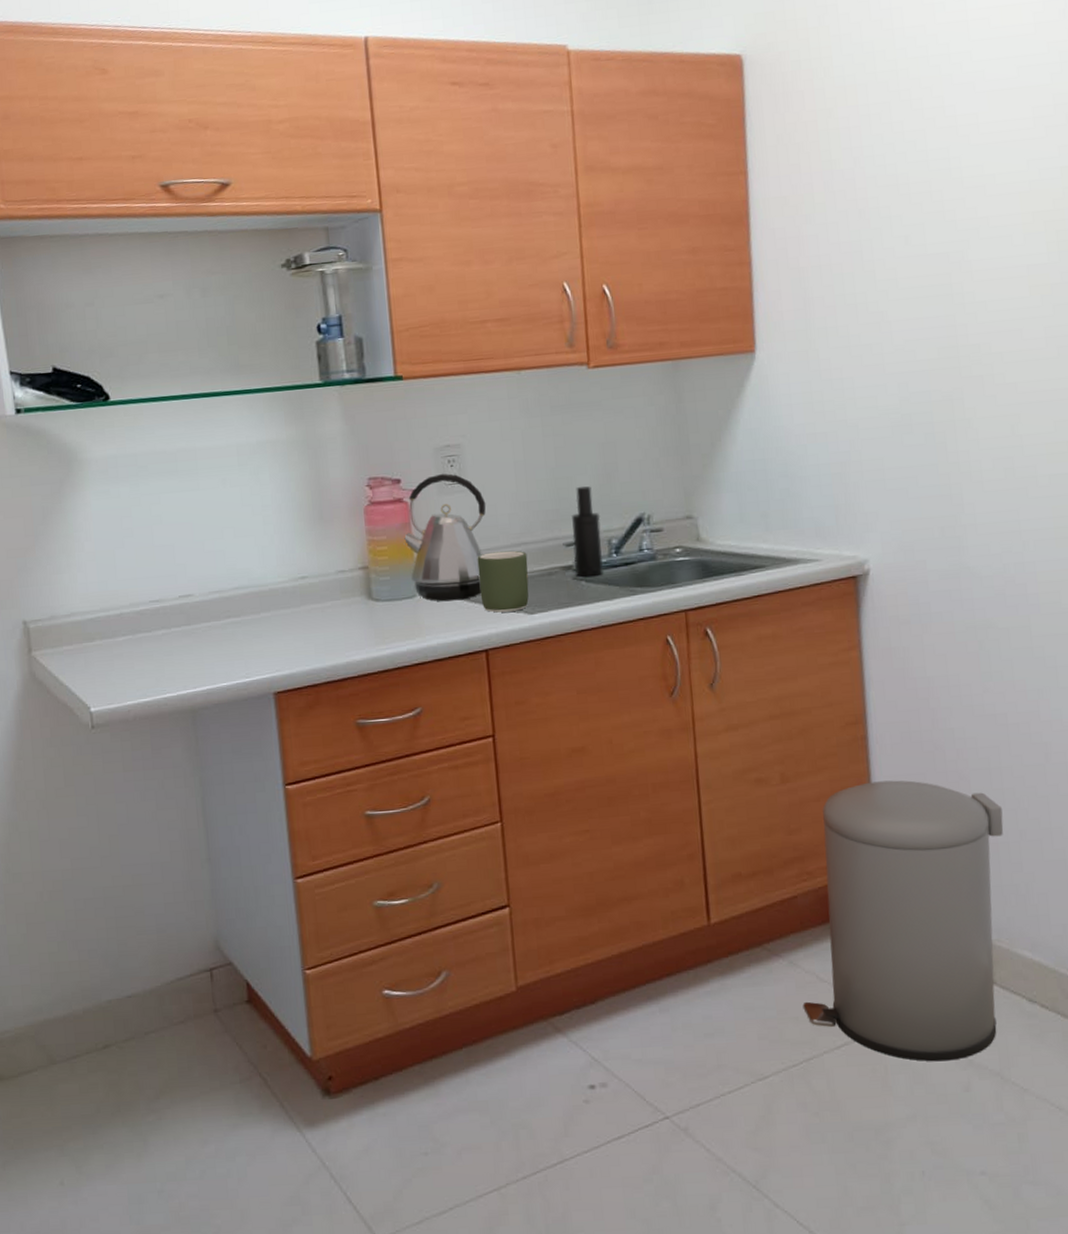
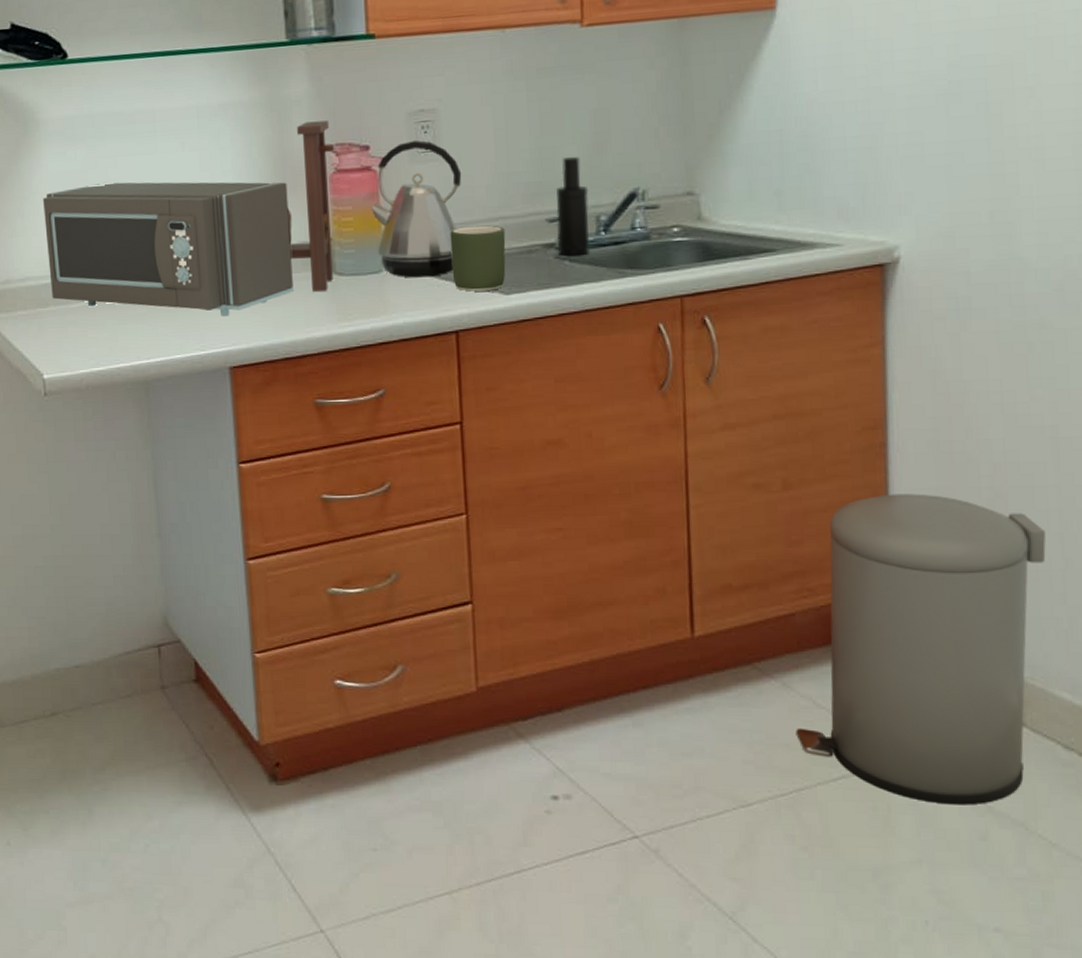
microwave: none [87,515,333,644] -> present [43,182,294,316]
paper towel holder: none [325,456,371,618] -> present [287,120,335,292]

